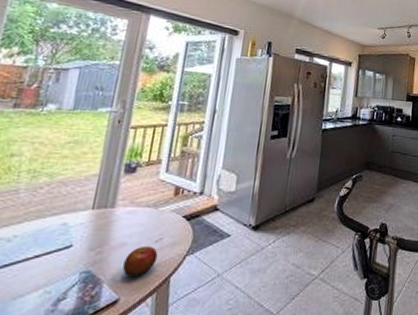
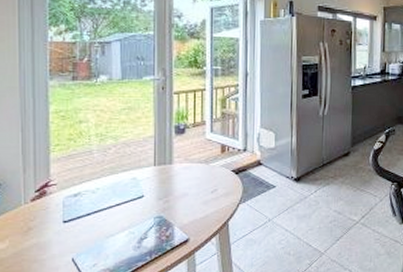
apple: present [122,245,158,278] -> none [187,195,215,222]

